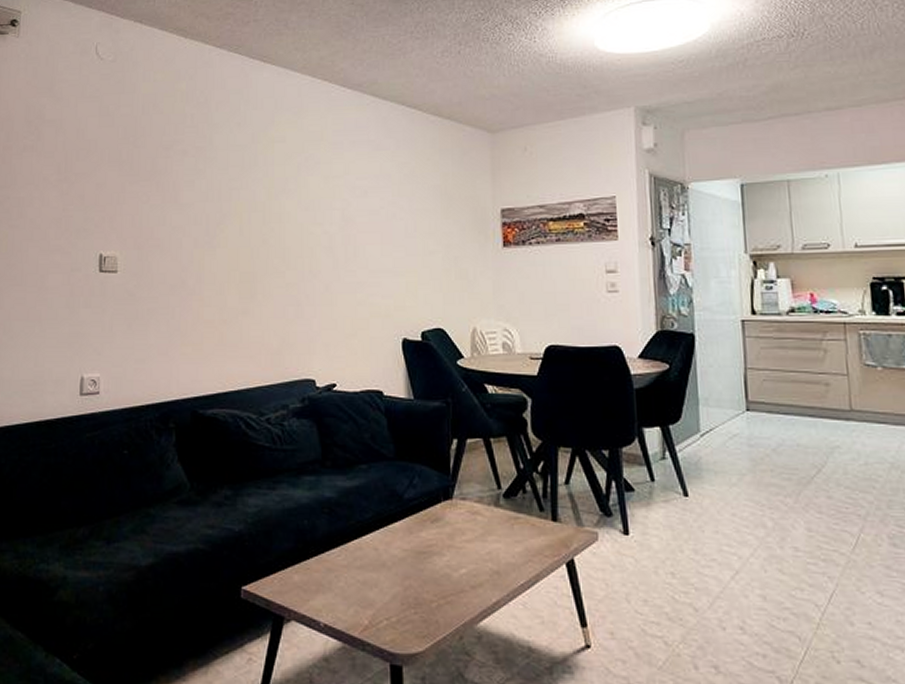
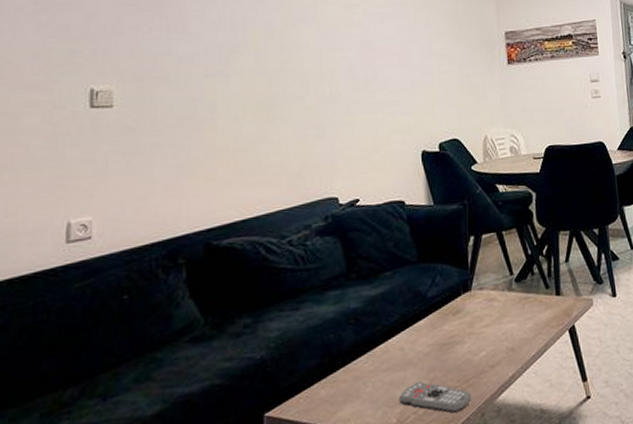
remote control: none [371,587,449,629] -> present [399,382,472,413]

